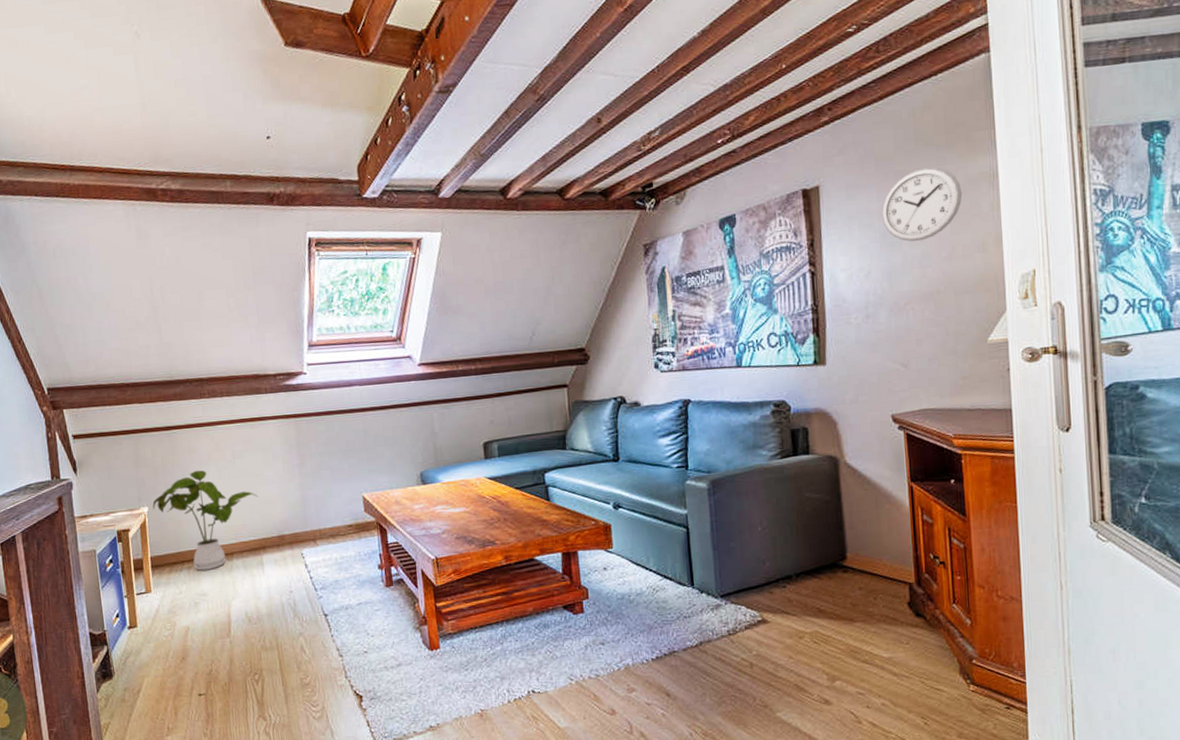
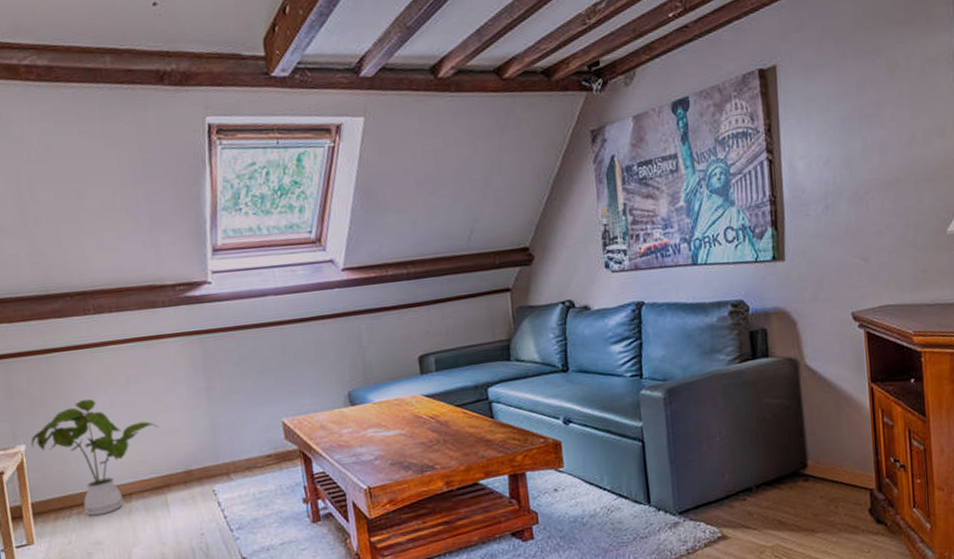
wall clock: present [881,167,963,242] -> none [840,45,922,127]

